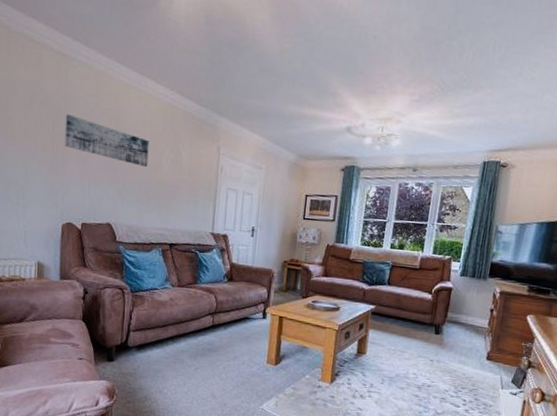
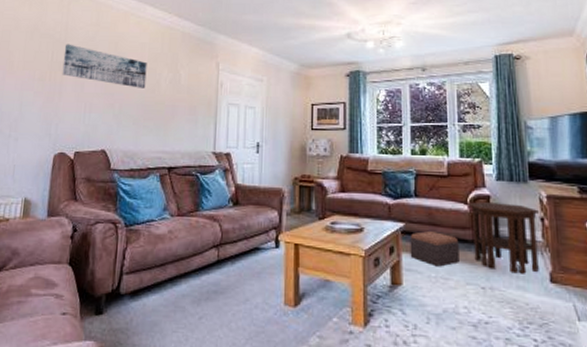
footstool: none [376,313,419,342] -> present [410,231,459,267]
side table: none [429,292,490,352] -> present [468,202,539,274]

